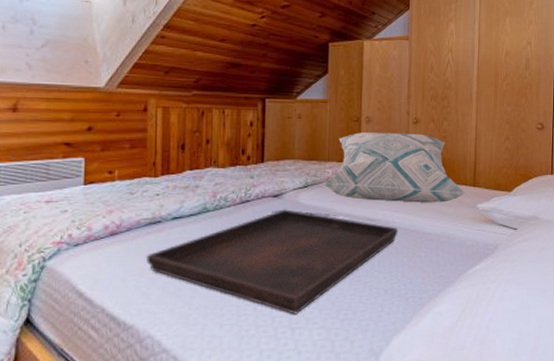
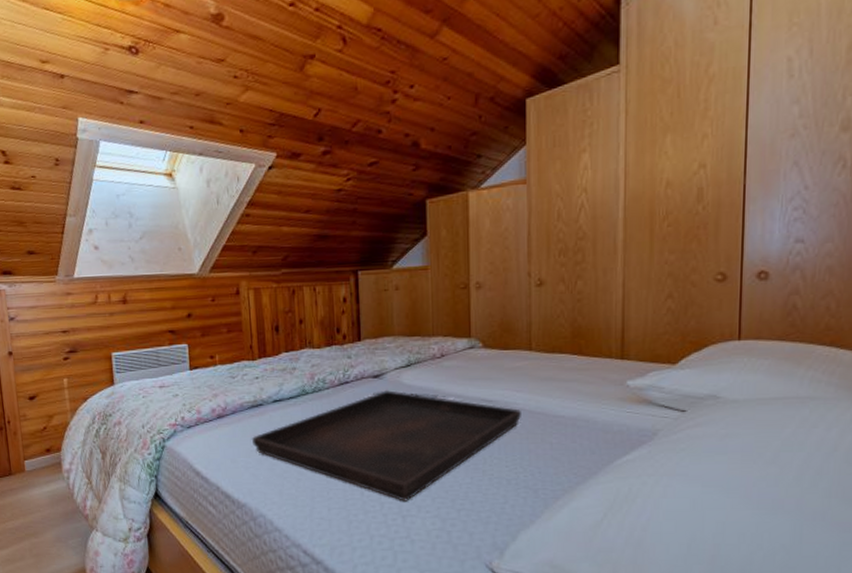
decorative pillow: present [322,132,465,203] -> none [427,298,610,381]

